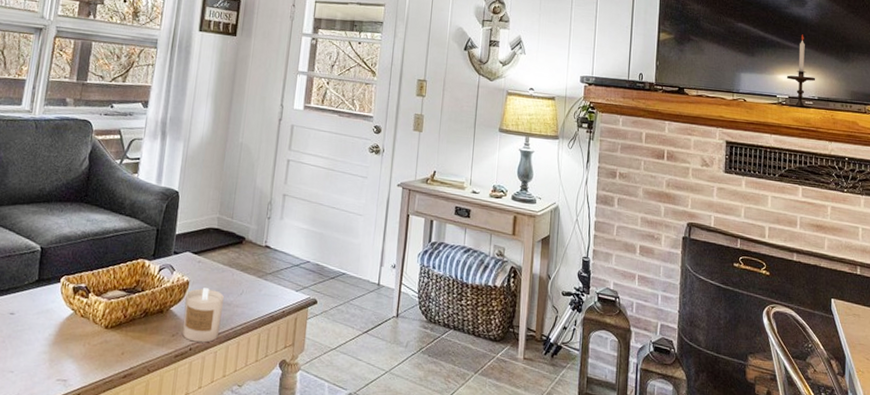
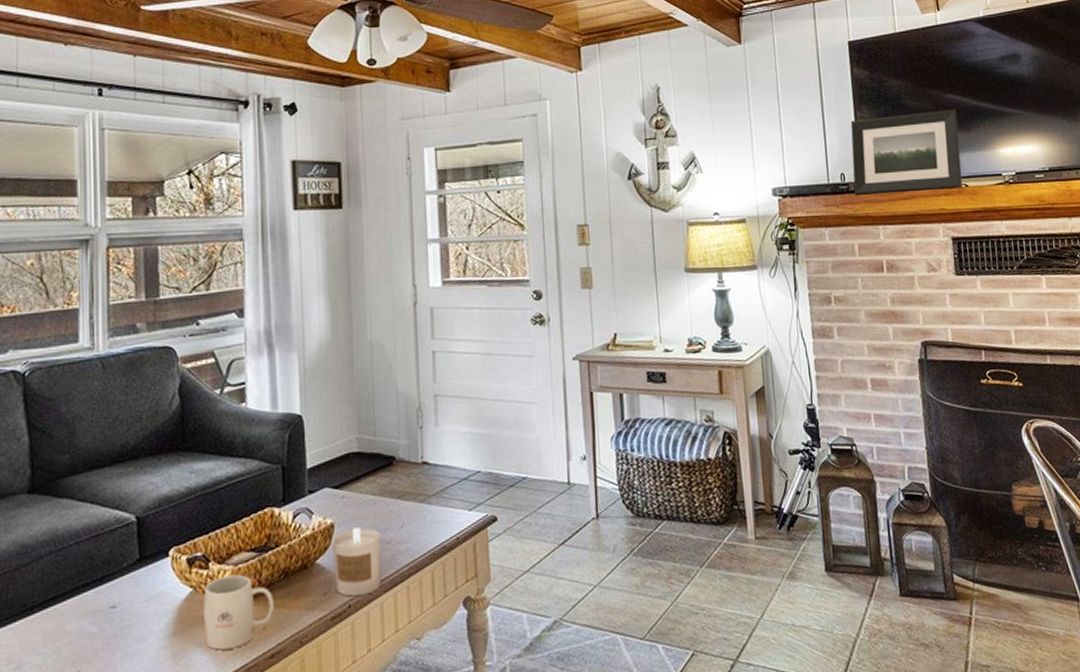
mug: none [76,306,134,365] -> present [202,574,275,651]
picture frame: none [648,32,745,102] -> present [850,109,963,195]
candlestick: present [787,34,816,110] -> none [1010,96,1044,185]

